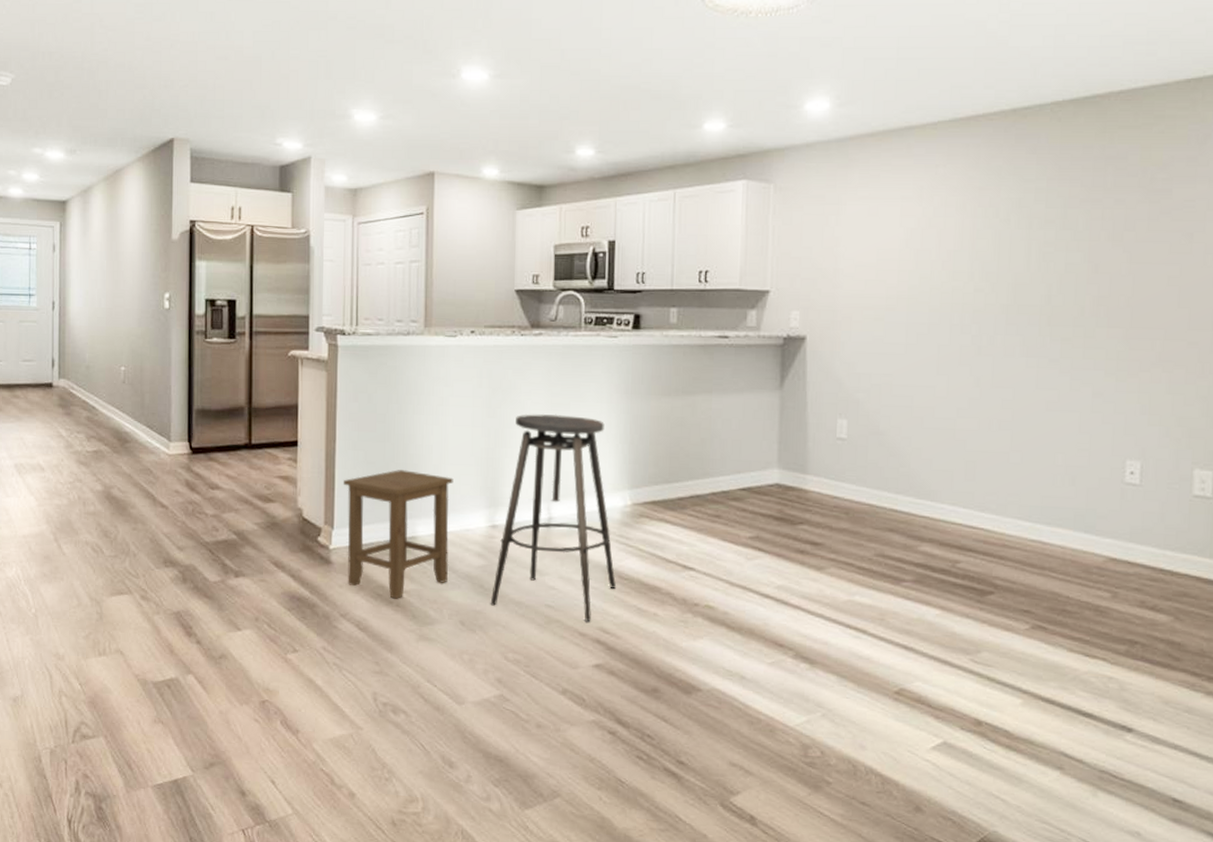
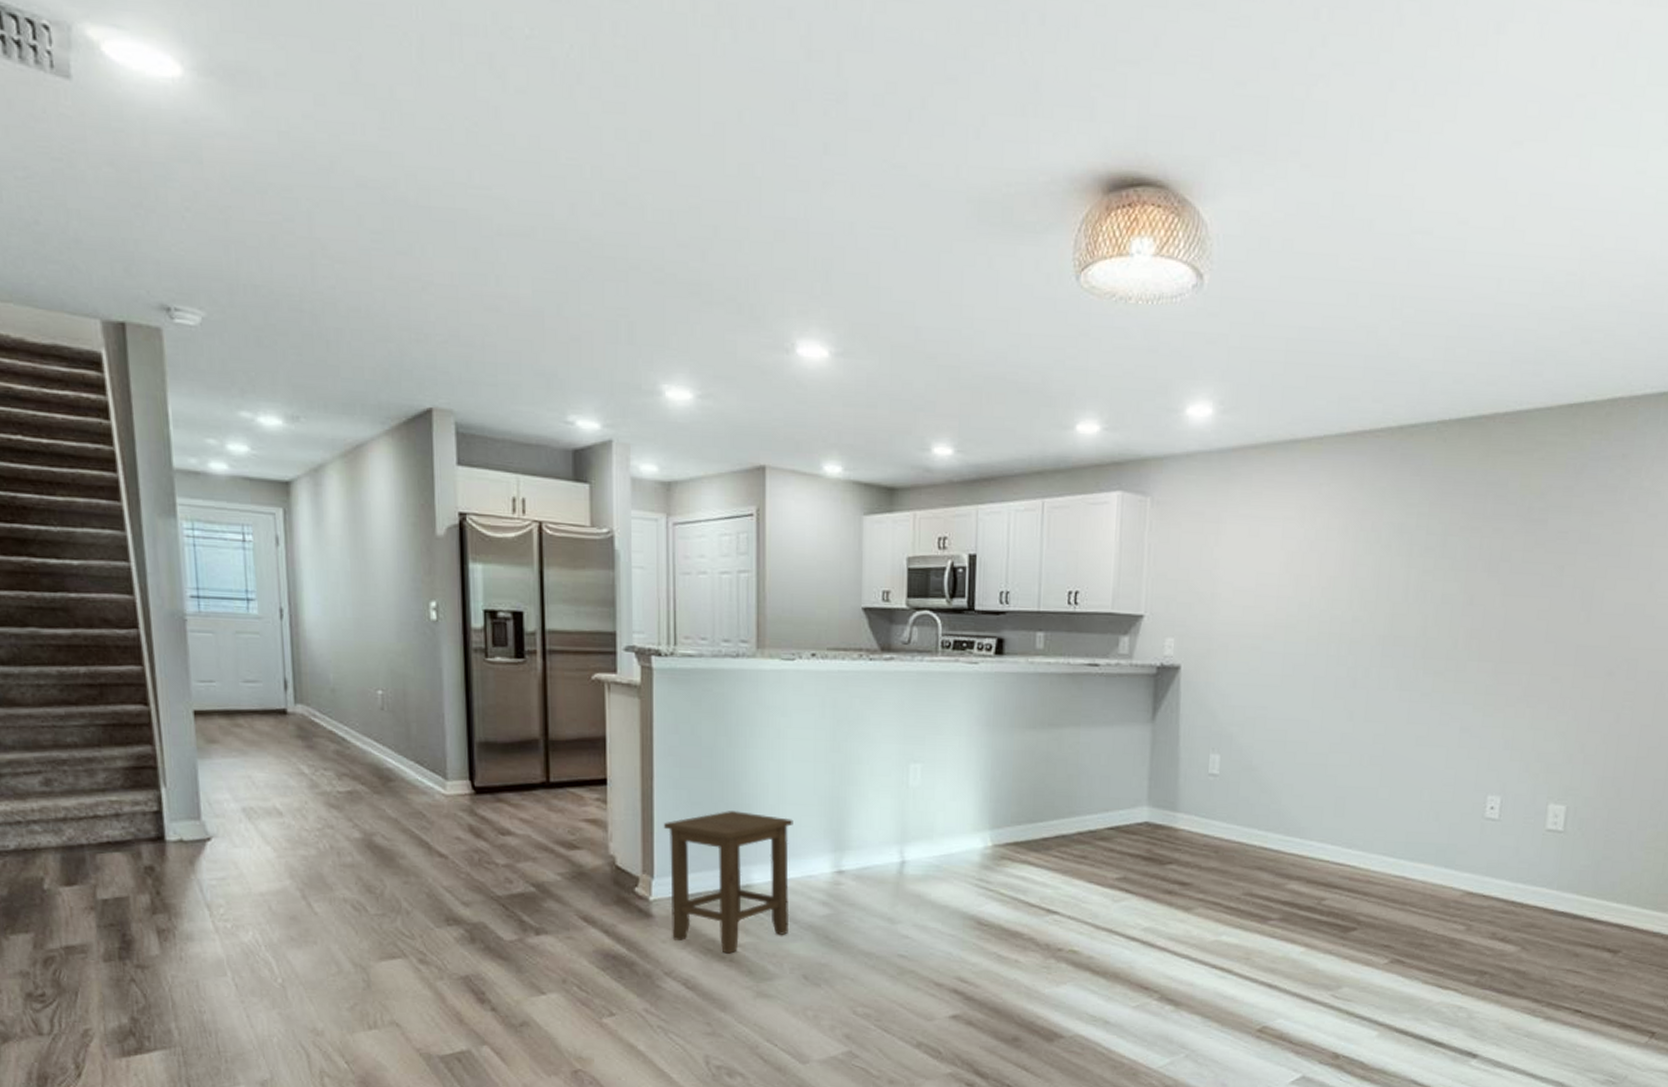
stool: present [490,414,617,621] -> none [837,748,976,970]

